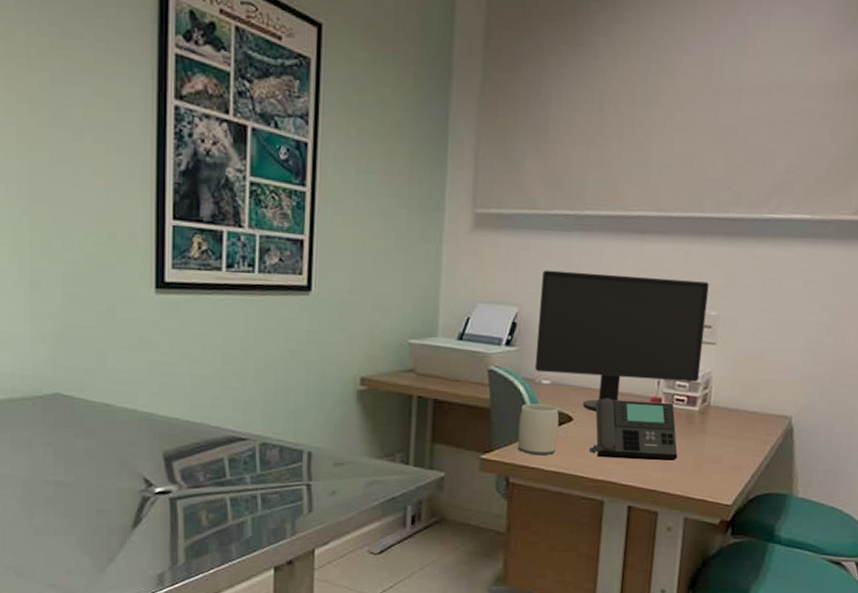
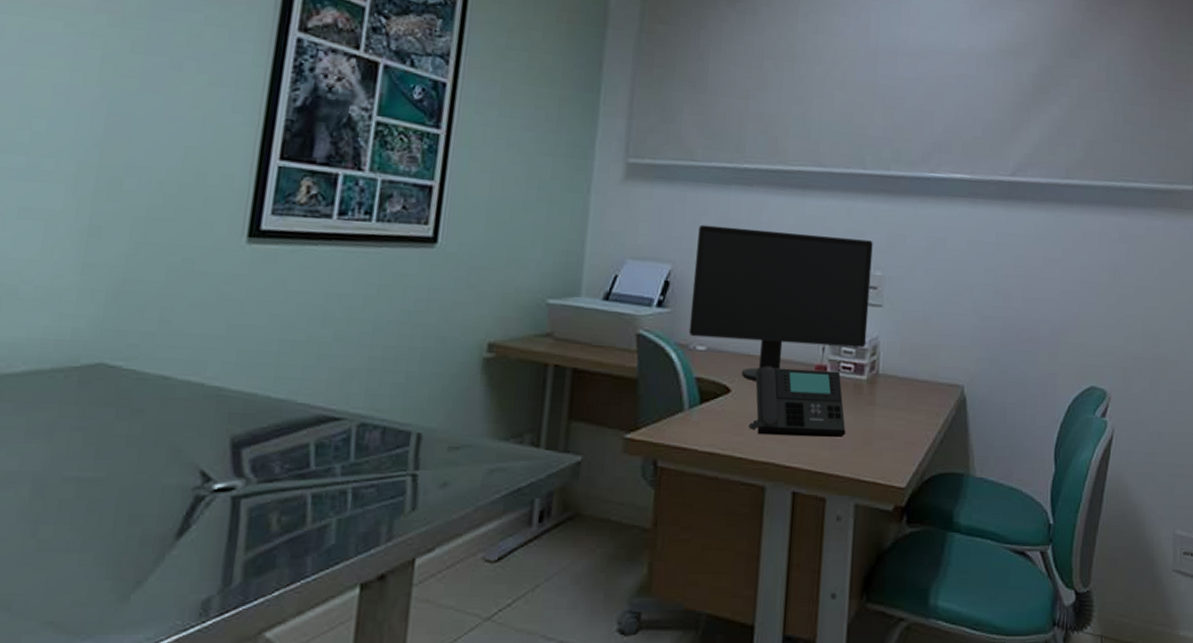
mug: present [517,403,559,456] -> none [668,372,716,434]

